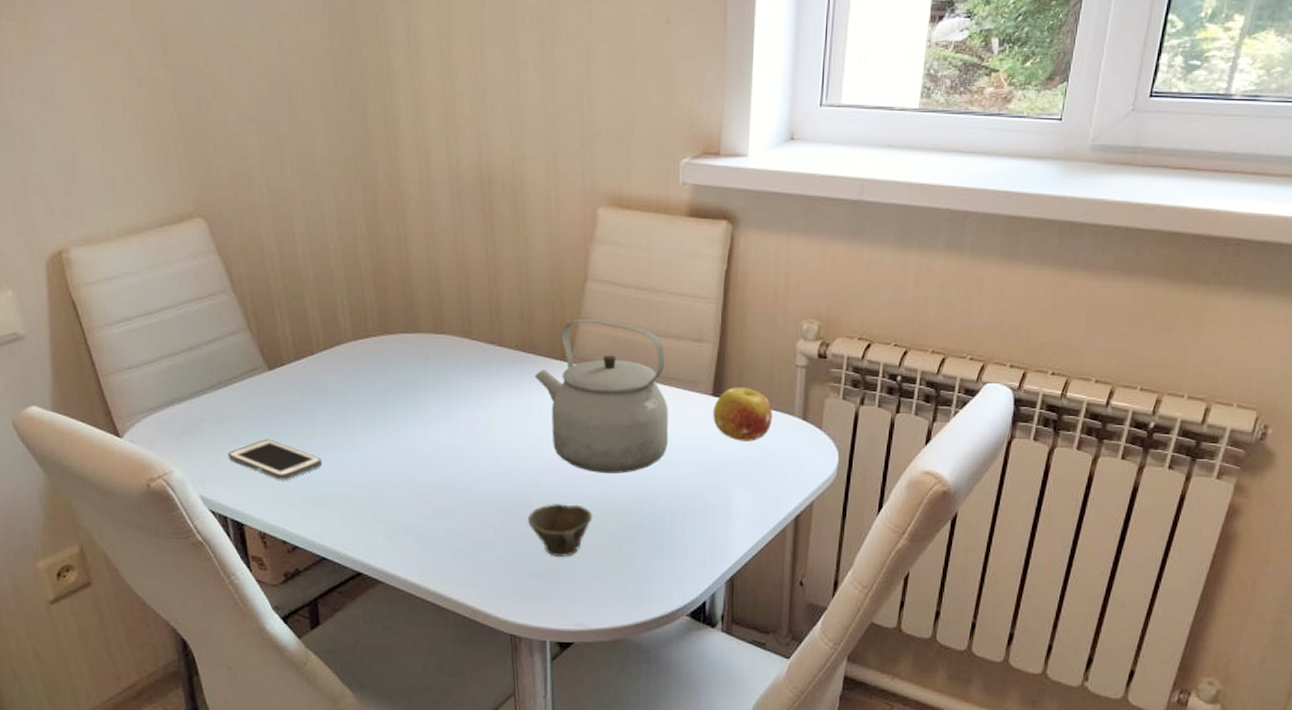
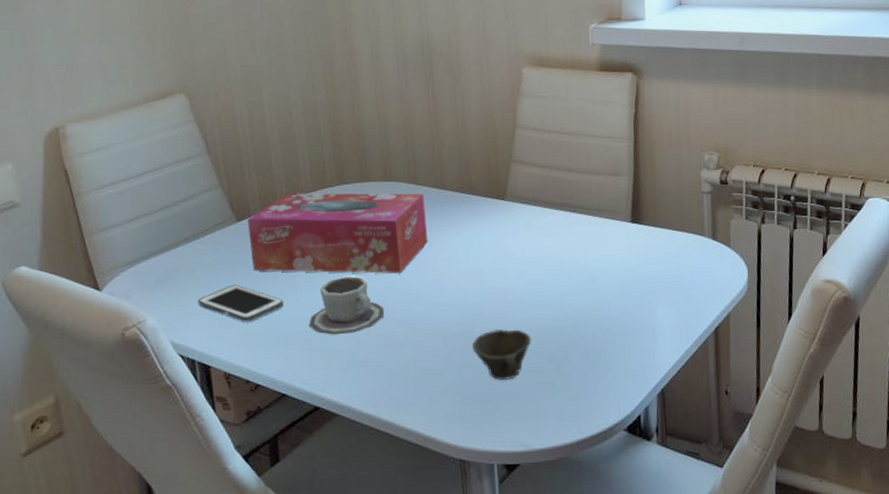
tissue box: none [280,341,482,438] -> present [248,193,428,274]
cup: none [350,436,433,499] -> present [309,276,384,335]
tea kettle: present [534,319,669,473] -> none [474,161,595,299]
fruit: present [713,387,773,442] -> none [633,213,686,262]

